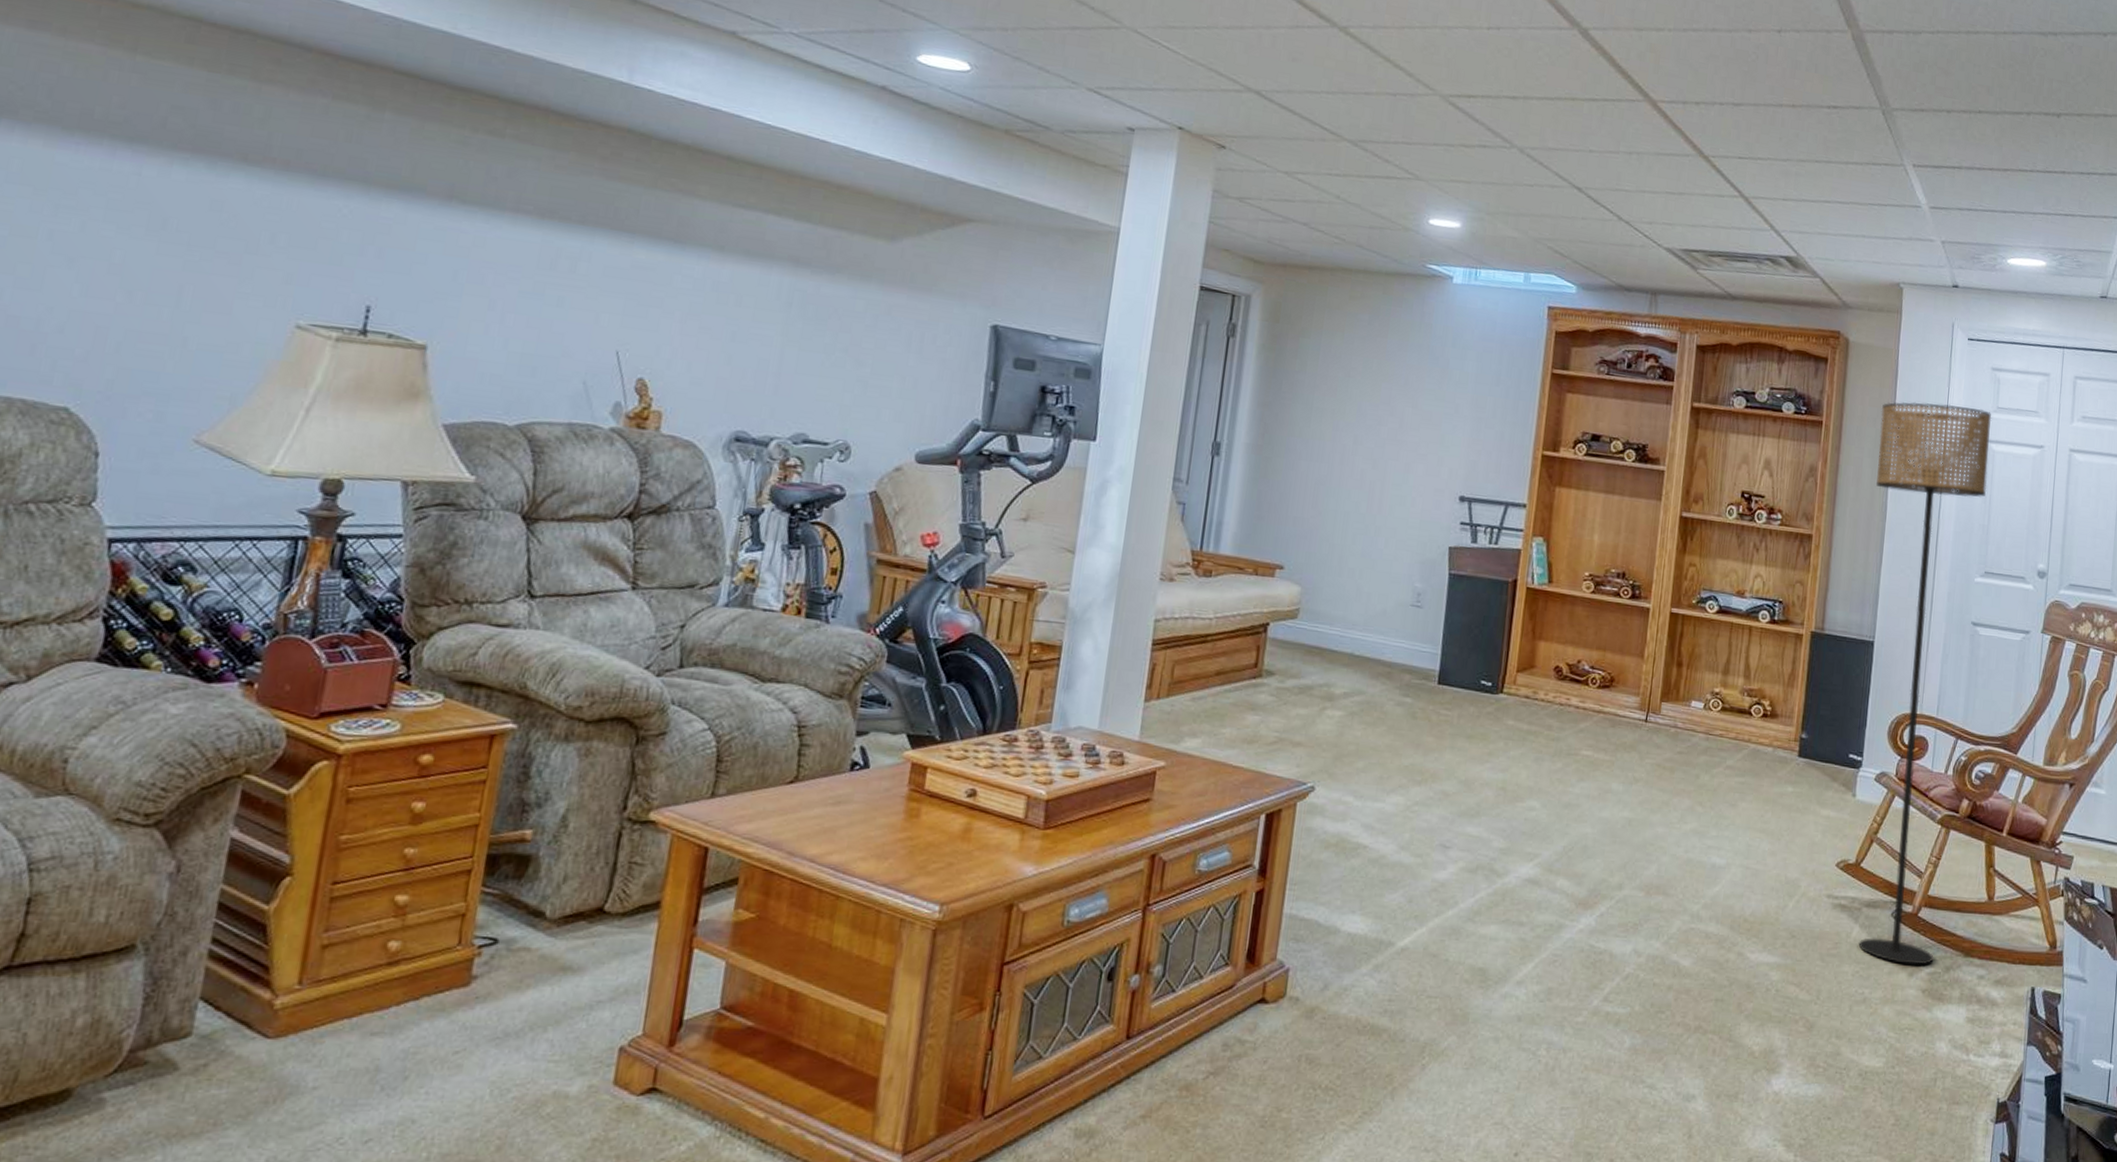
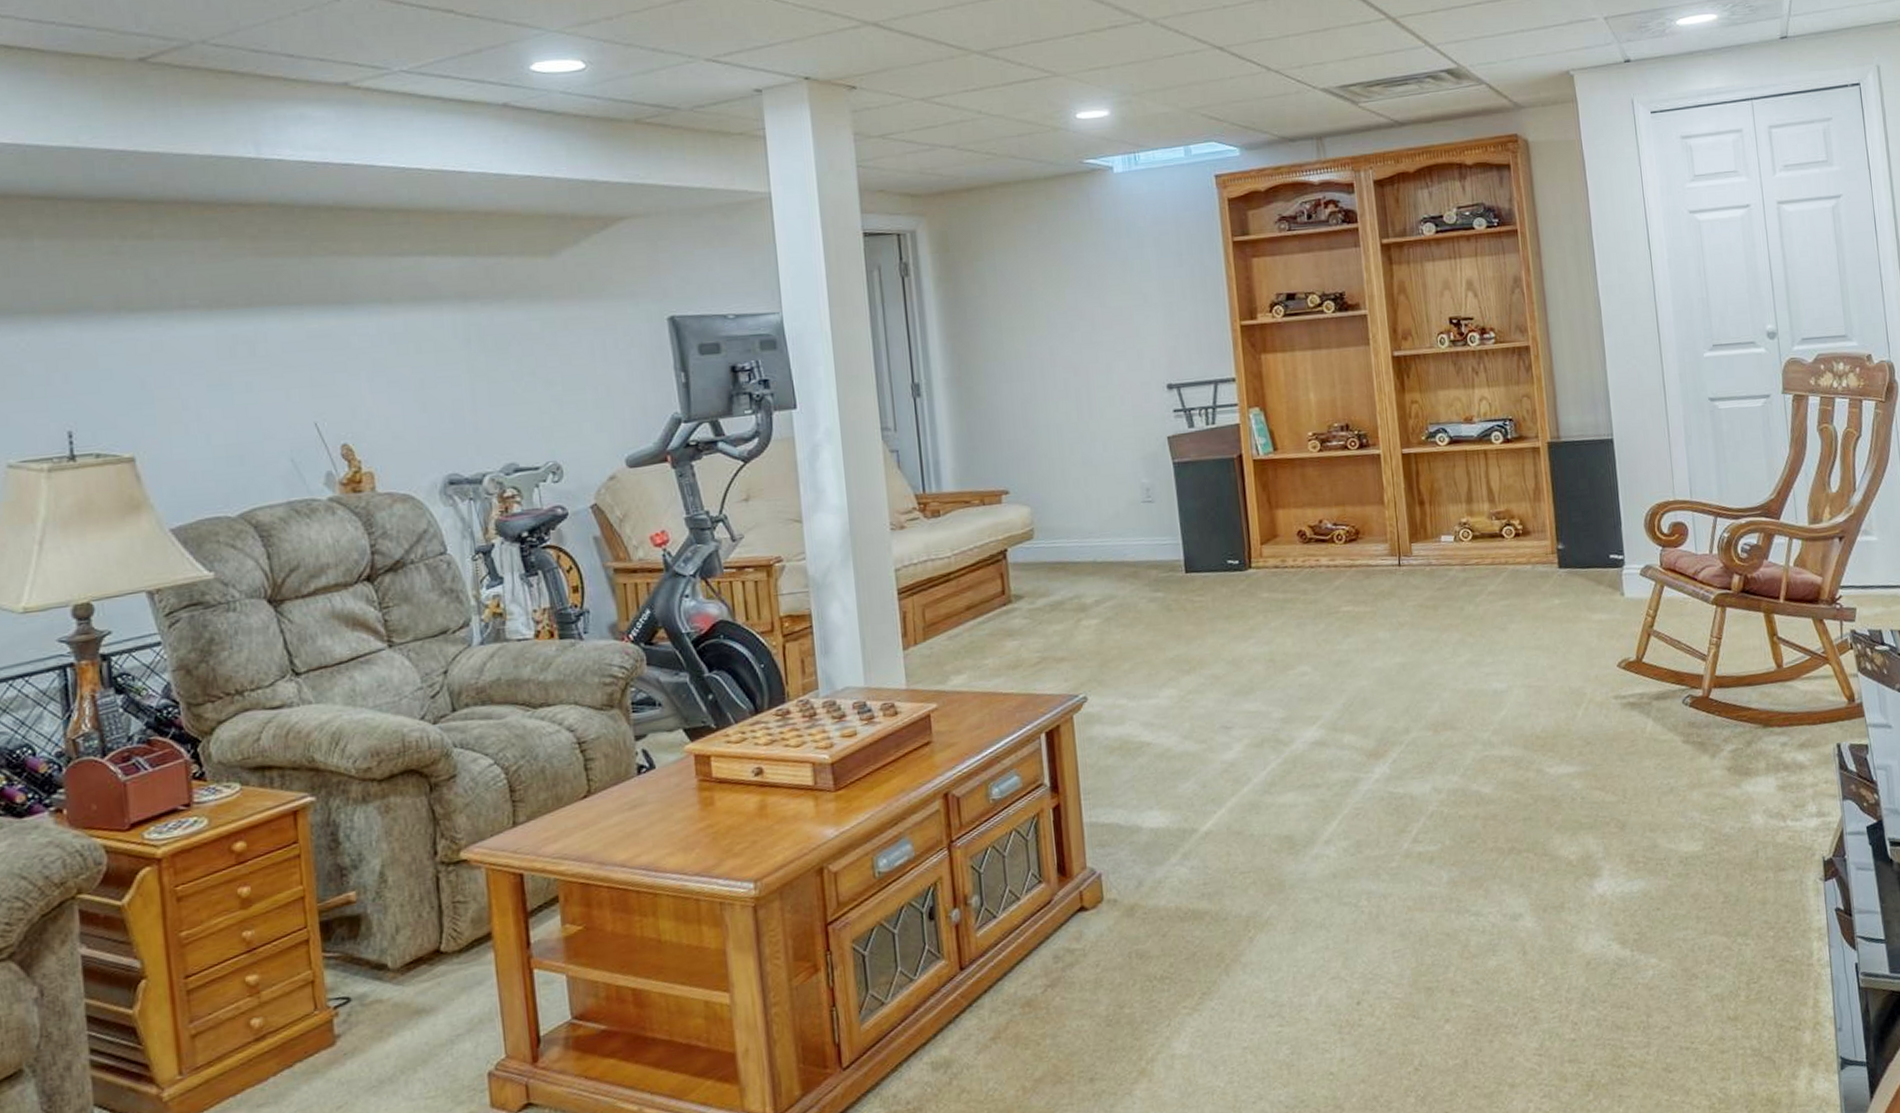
floor lamp: present [1858,401,1992,965] -> none [1575,180,1732,749]

